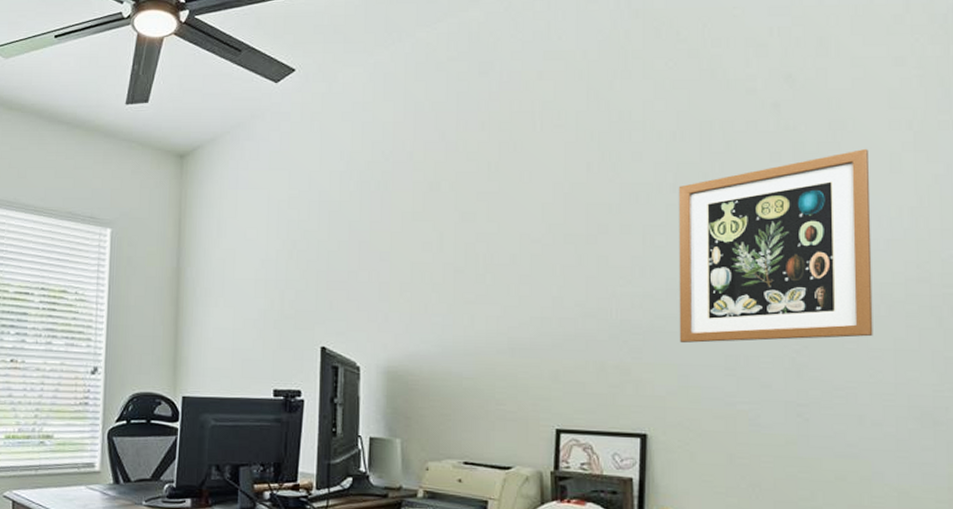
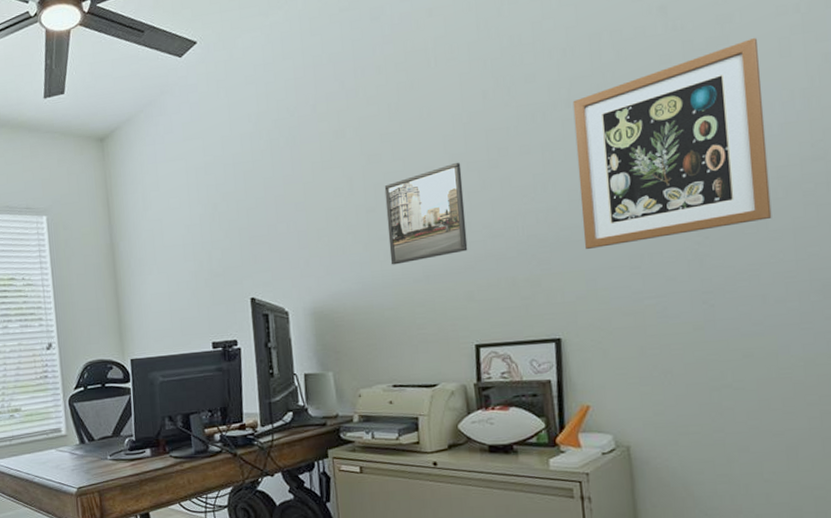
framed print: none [474,232,558,332] -> present [384,162,468,265]

